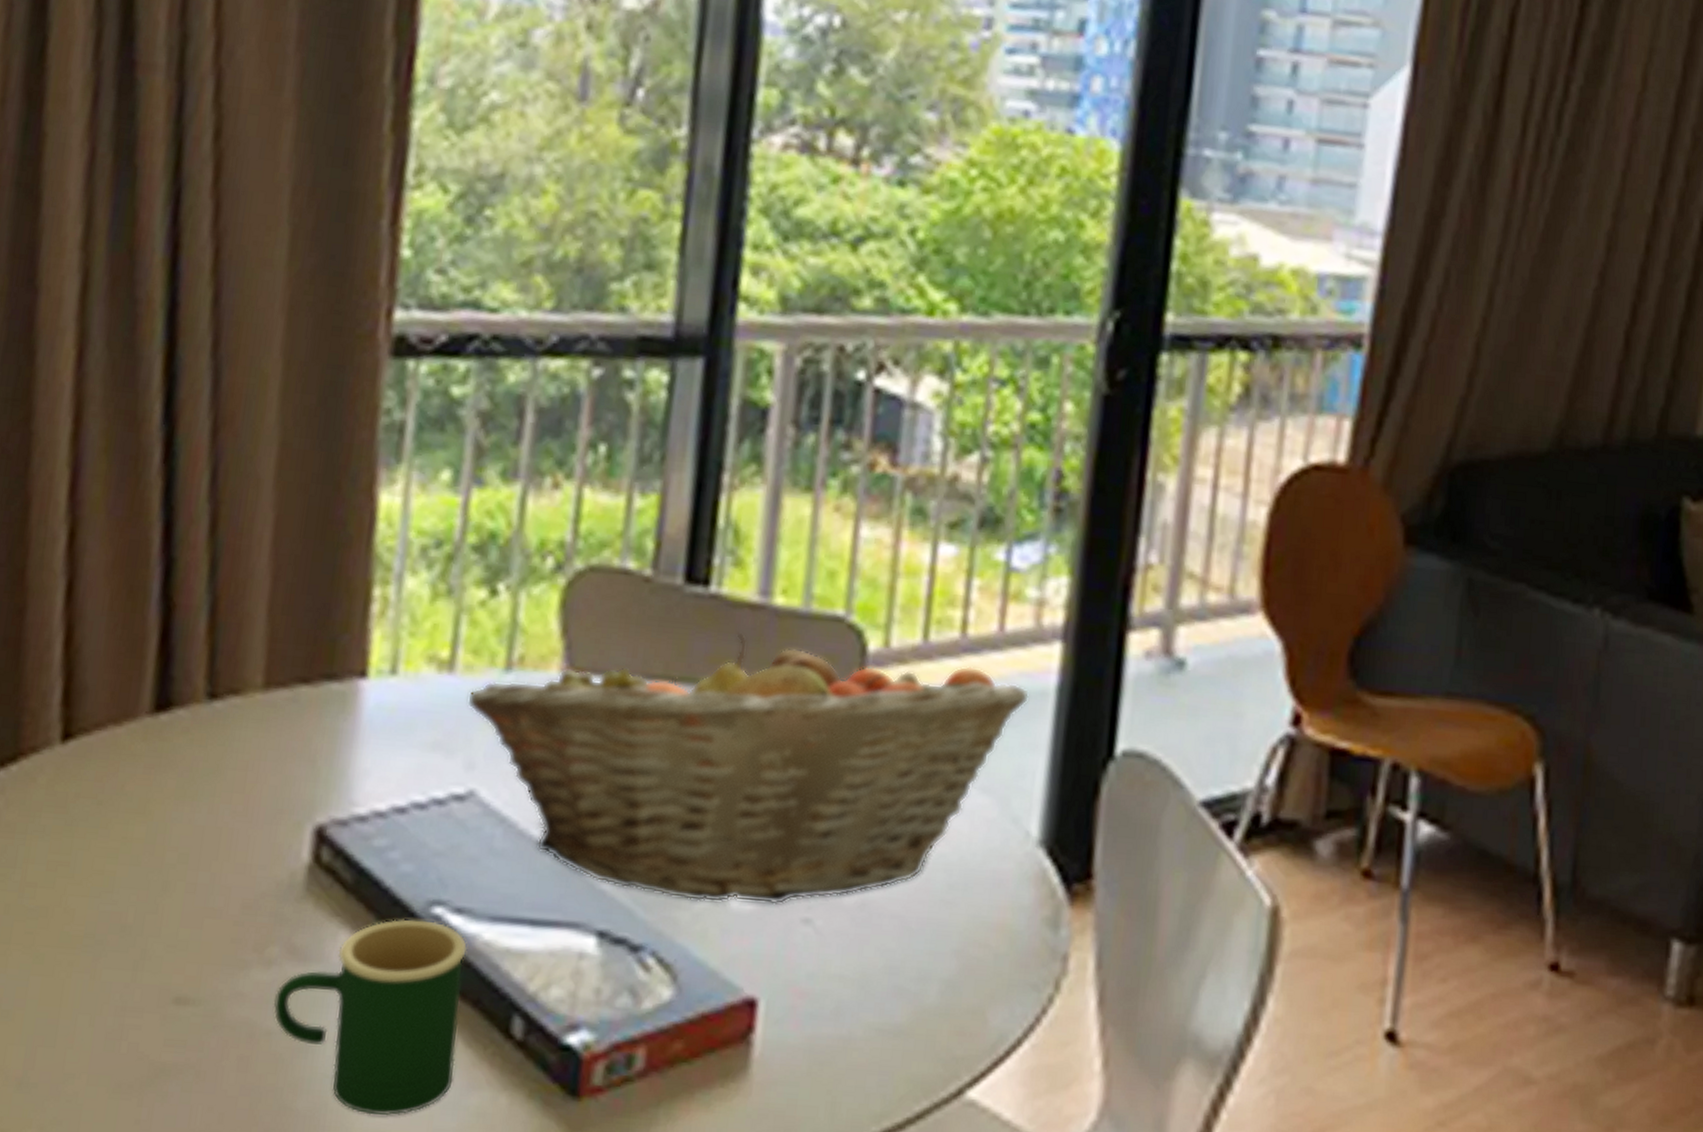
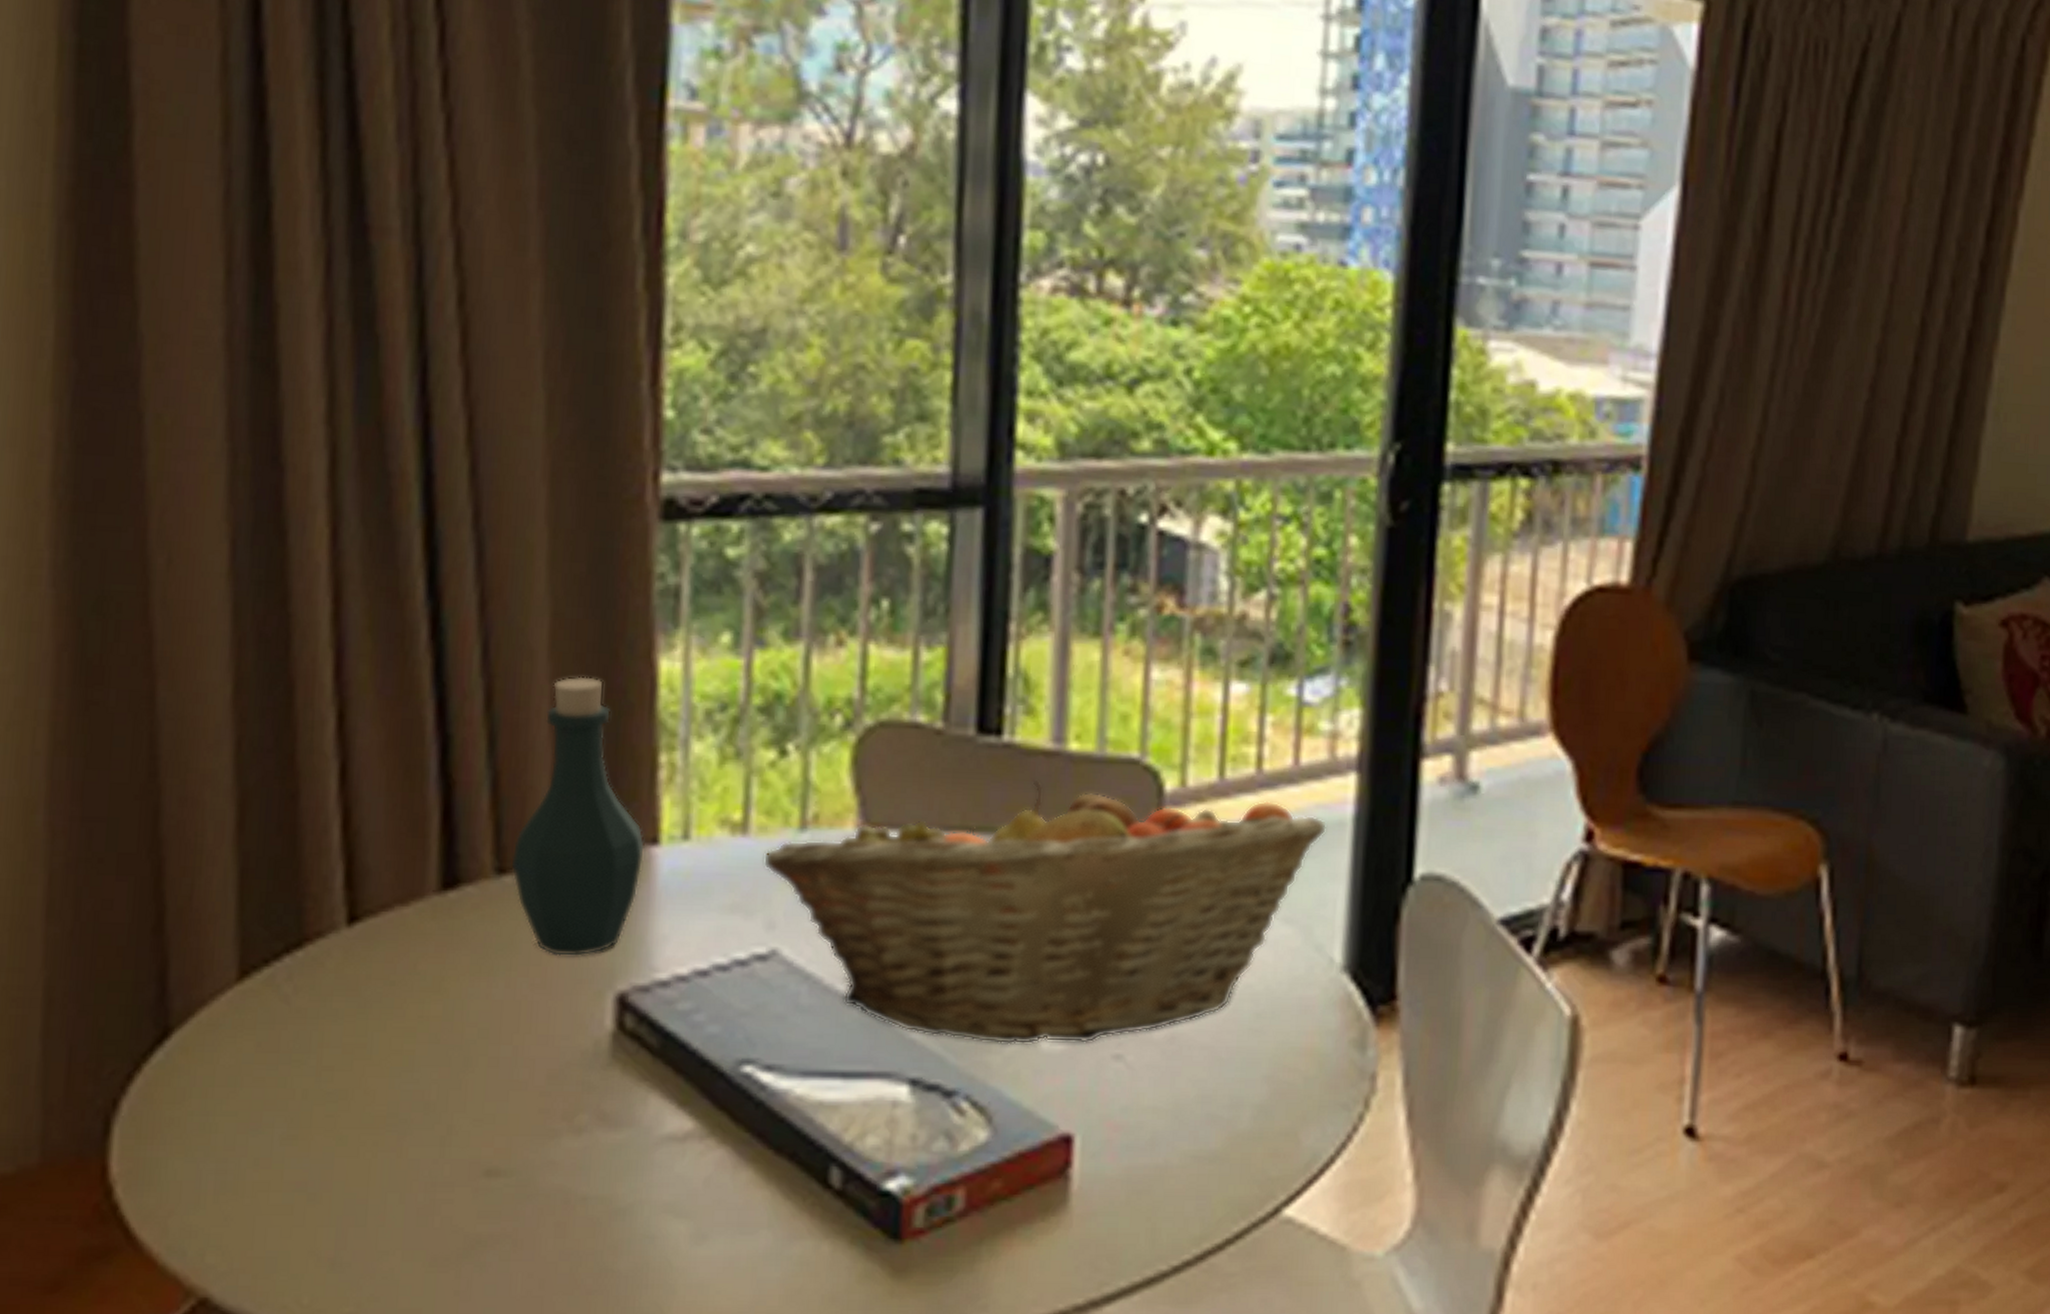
bottle: none [222,506,354,787] -> present [511,676,646,957]
mug: present [274,919,467,1116] -> none [588,1079,779,1271]

